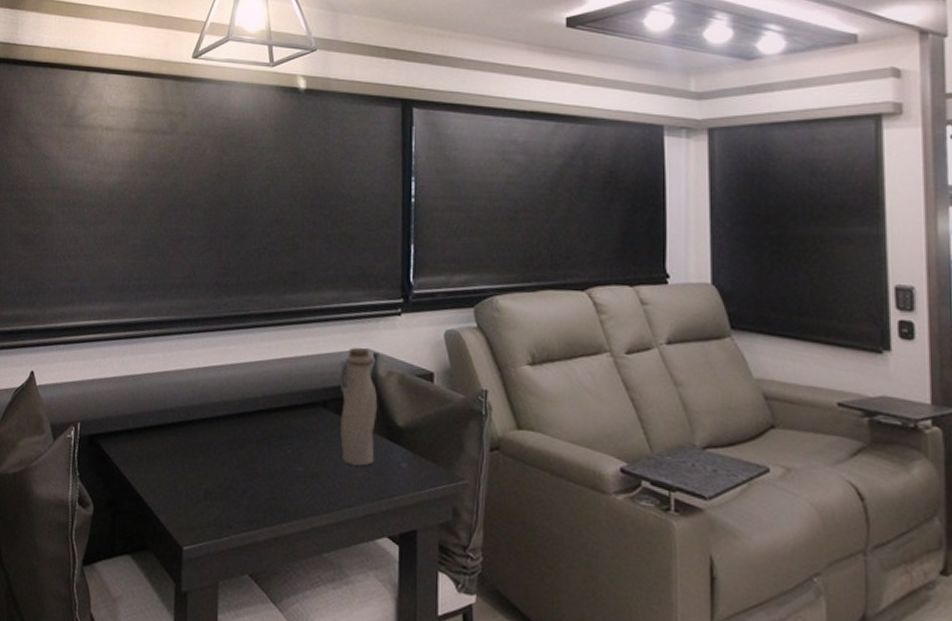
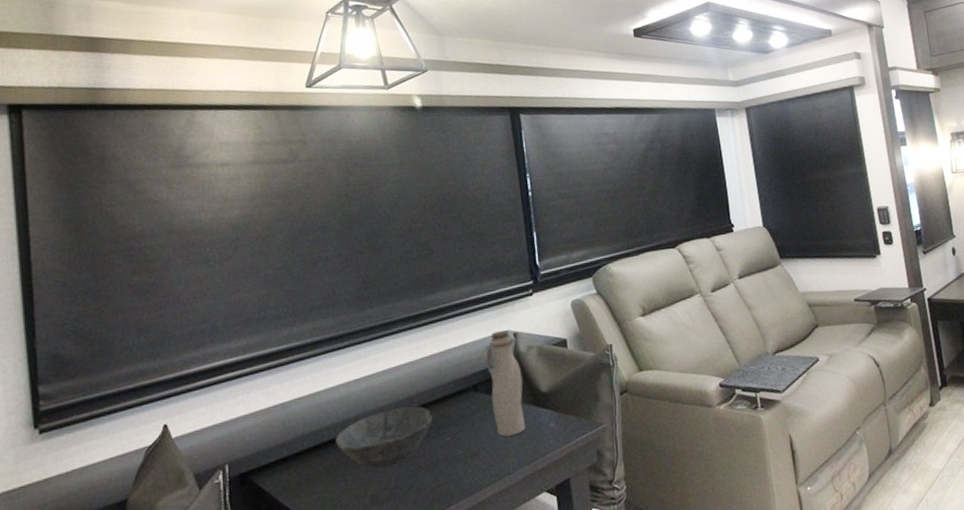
bowl: none [178,406,277,465] -> present [336,406,434,469]

